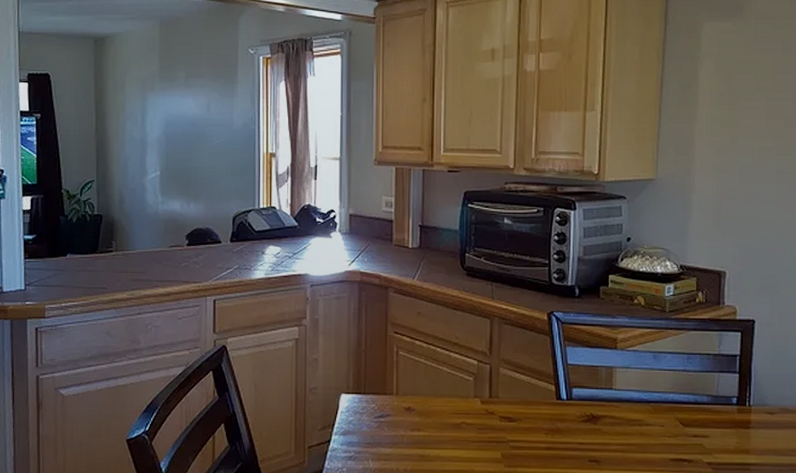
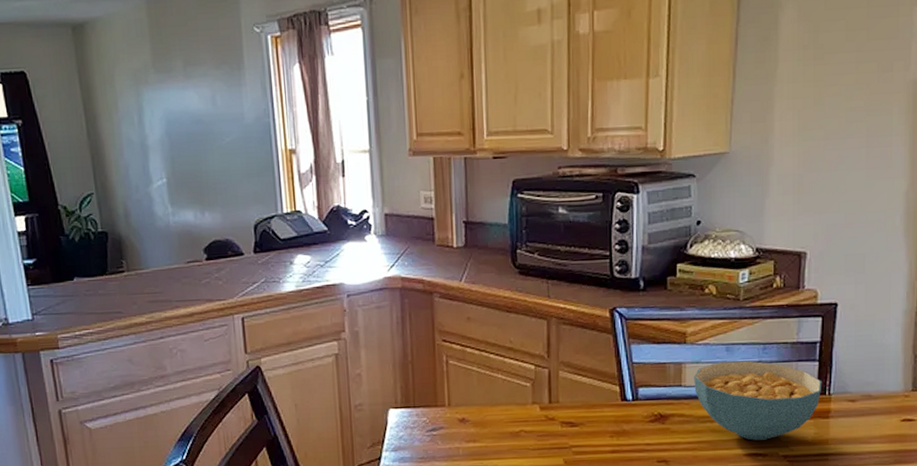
cereal bowl: none [624,368,743,446] -> present [694,361,822,440]

